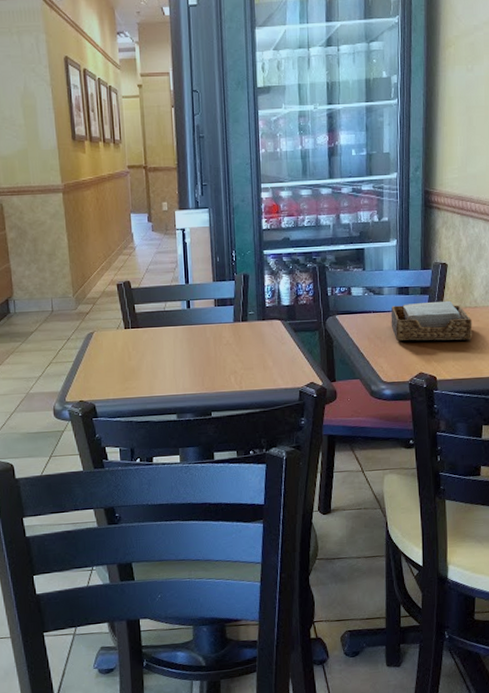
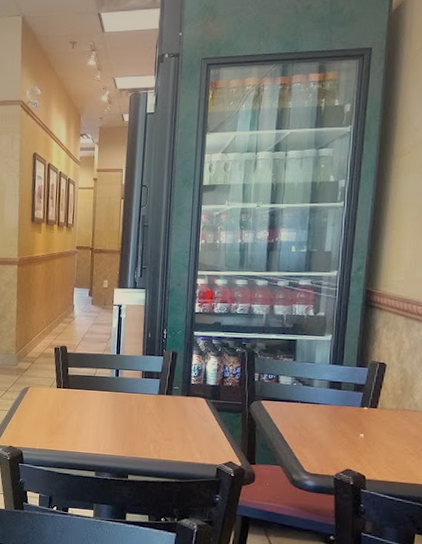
napkin holder: present [391,300,473,341] -> none [319,398,411,444]

